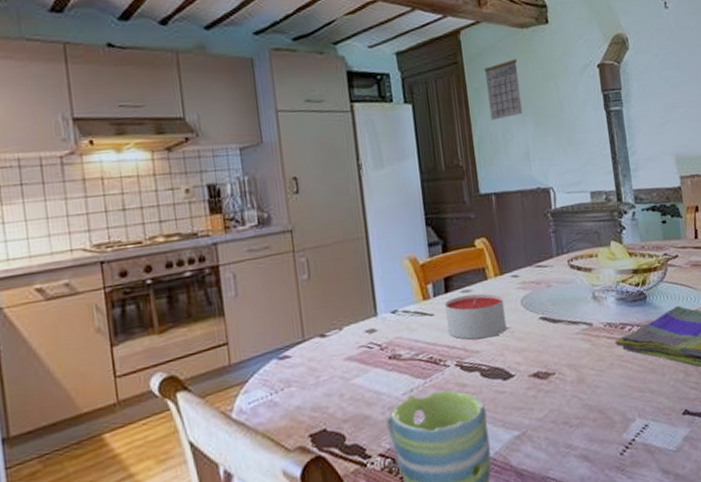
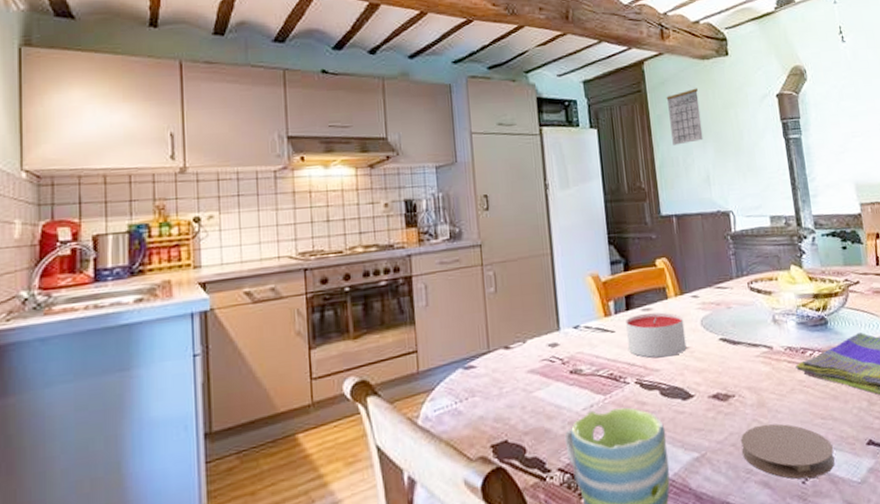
coaster: none [560,398,652,451] -> present [740,423,835,479]

